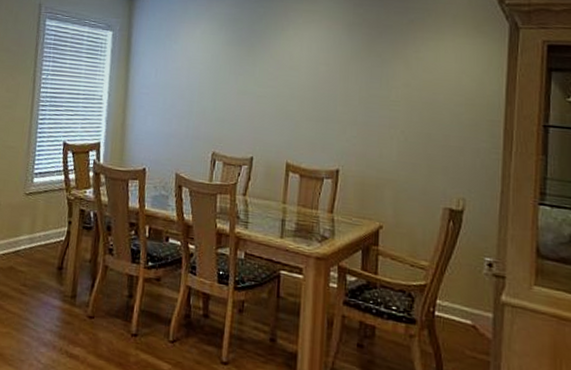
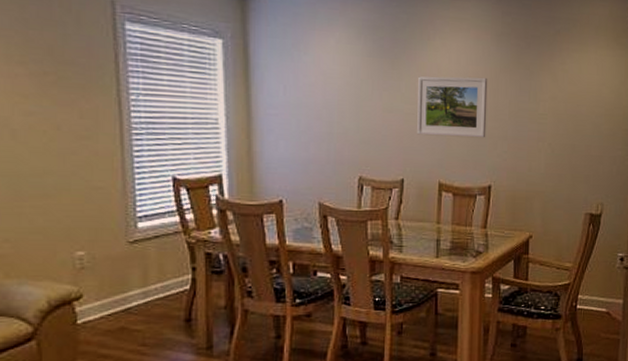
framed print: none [268,62,338,122] -> present [417,76,488,138]

